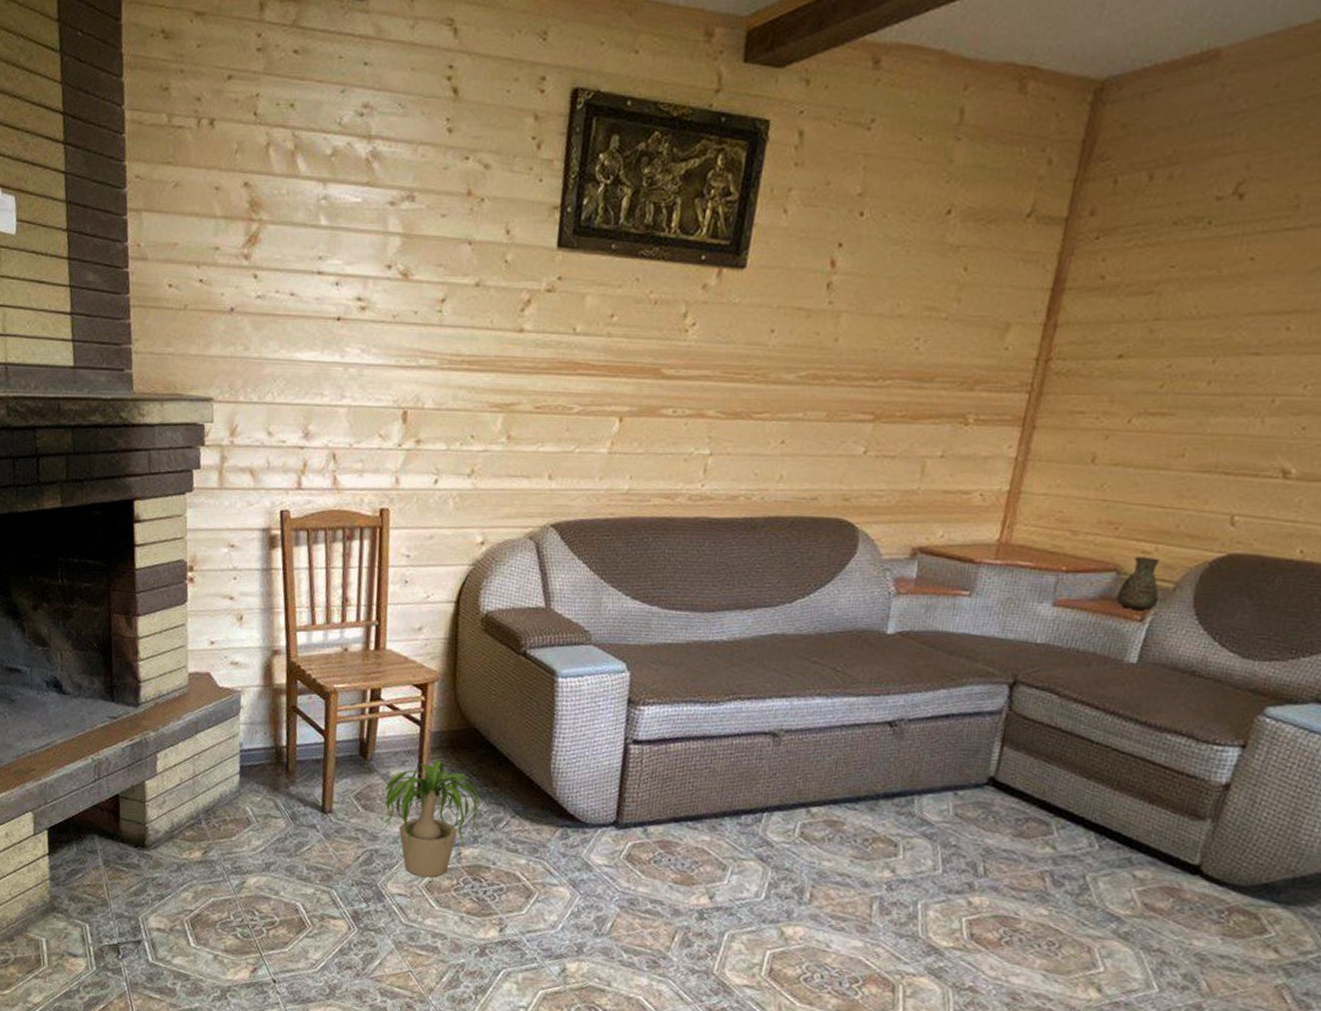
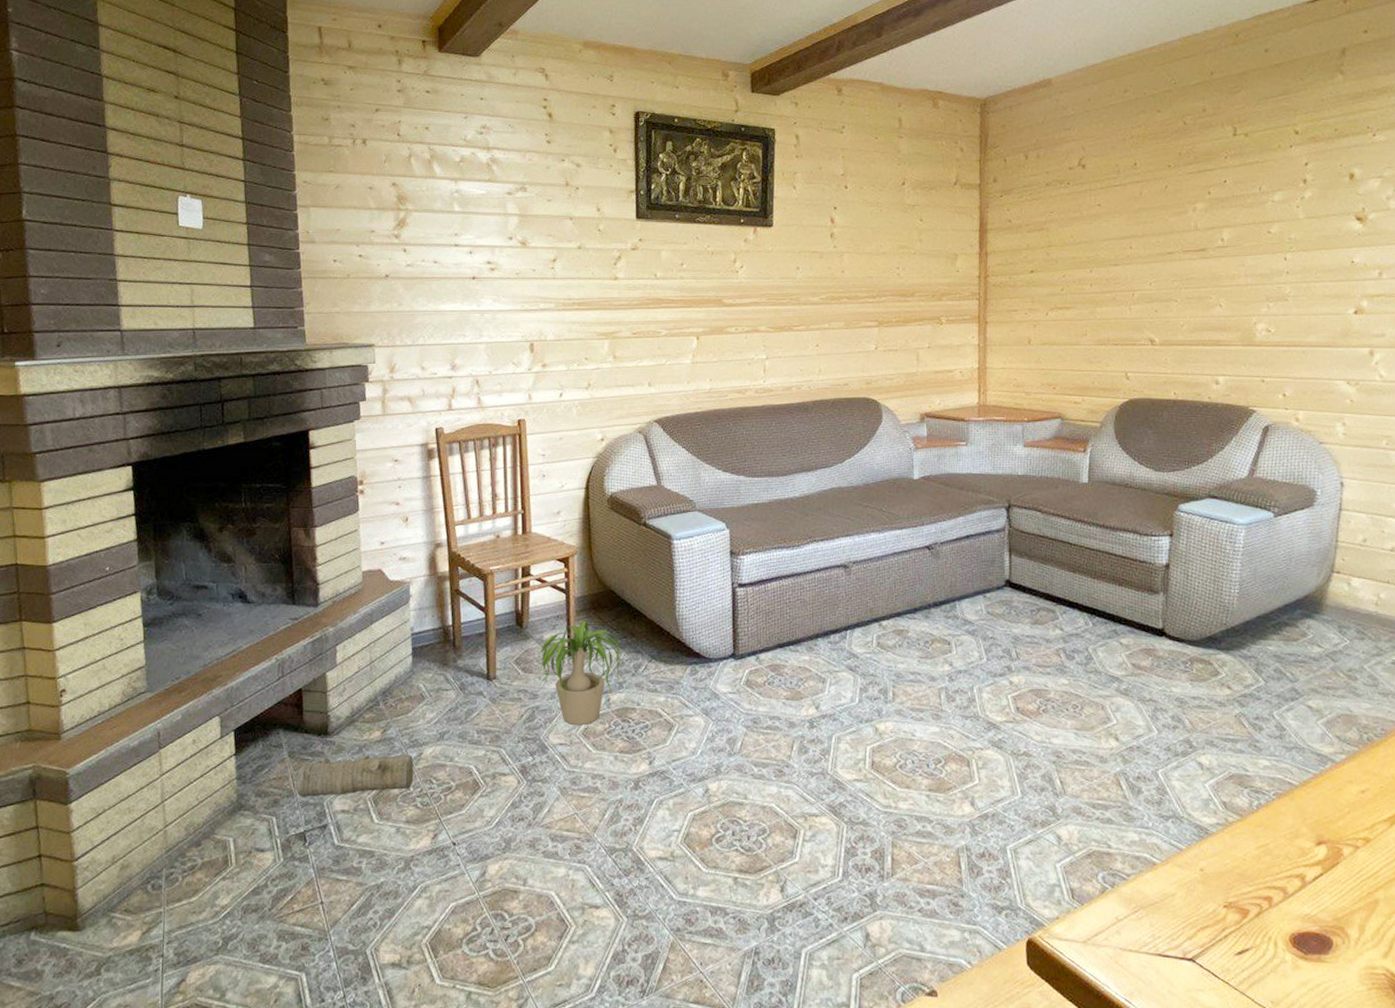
decorative log: none [110,871,236,917] -> present [296,754,414,797]
decorative vase: present [1117,556,1159,610] -> none [1065,406,1092,444]

